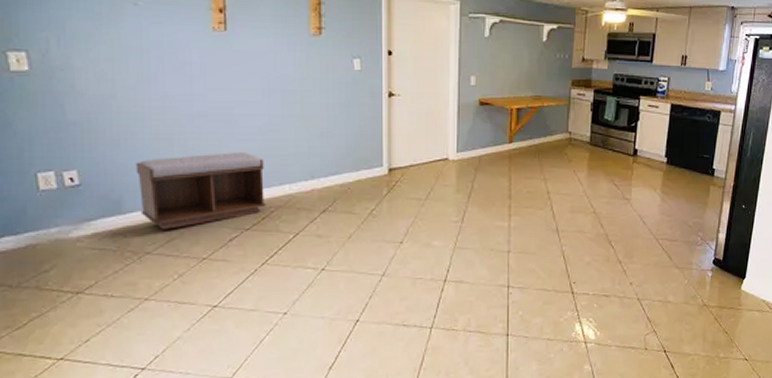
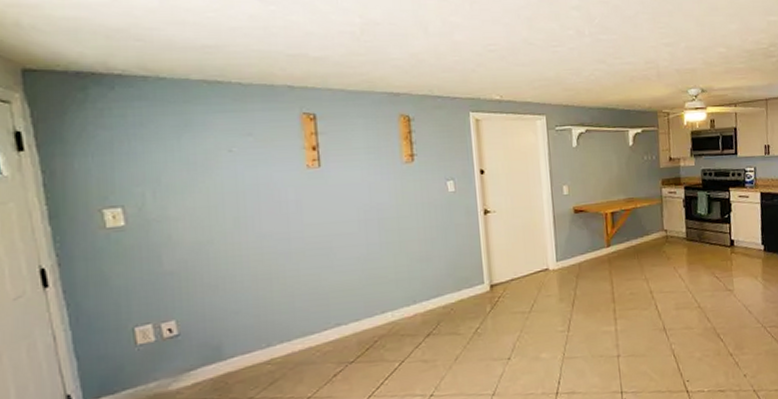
bench: present [135,152,266,230] -> none [235,284,369,372]

